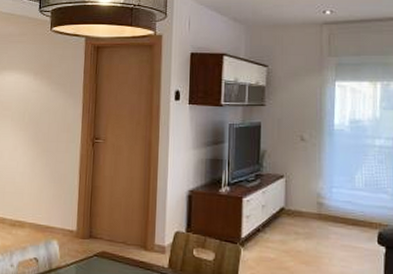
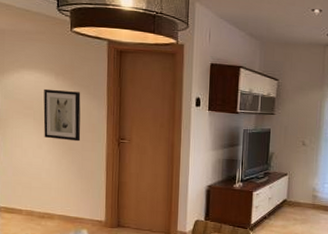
wall art: none [20,89,58,143] -> present [43,88,81,142]

